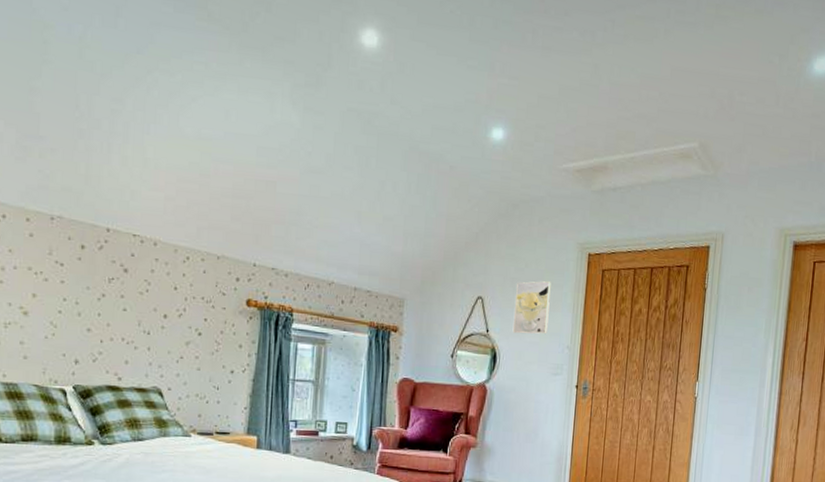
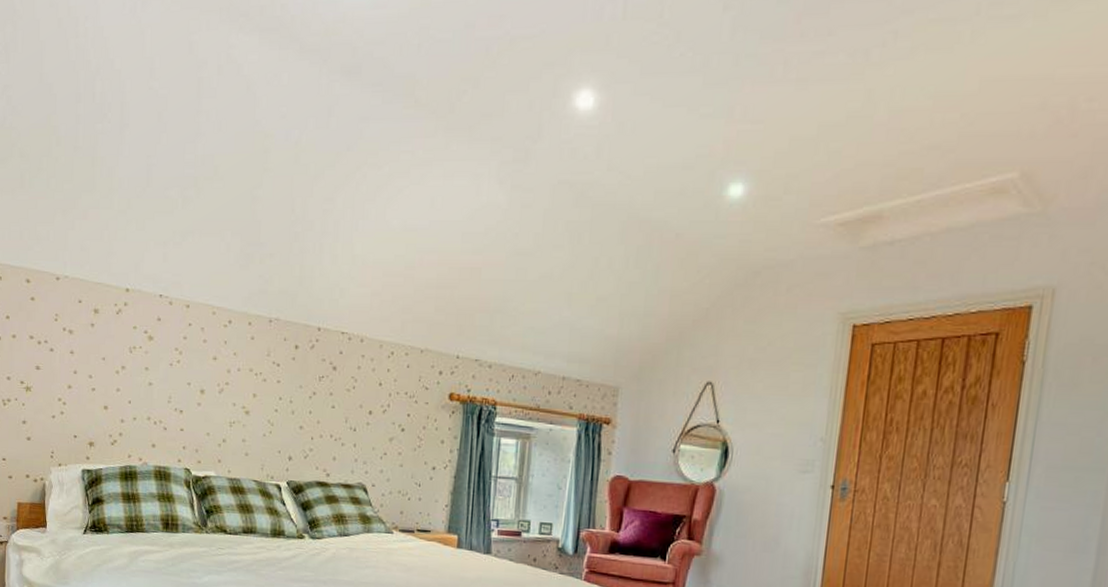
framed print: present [512,281,551,334] -> none [749,361,802,425]

